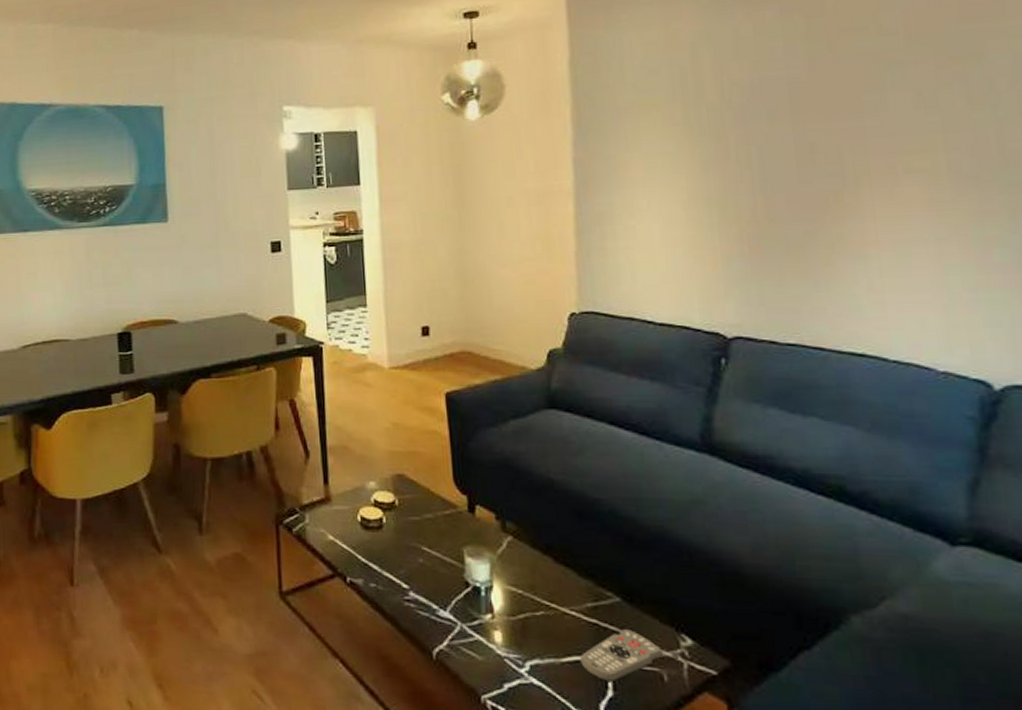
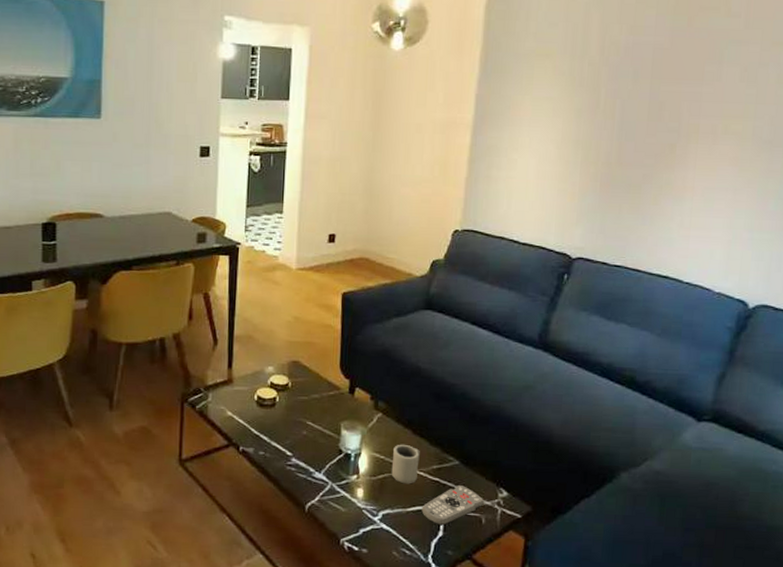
cup: none [532,575,569,627] -> present [391,444,420,484]

